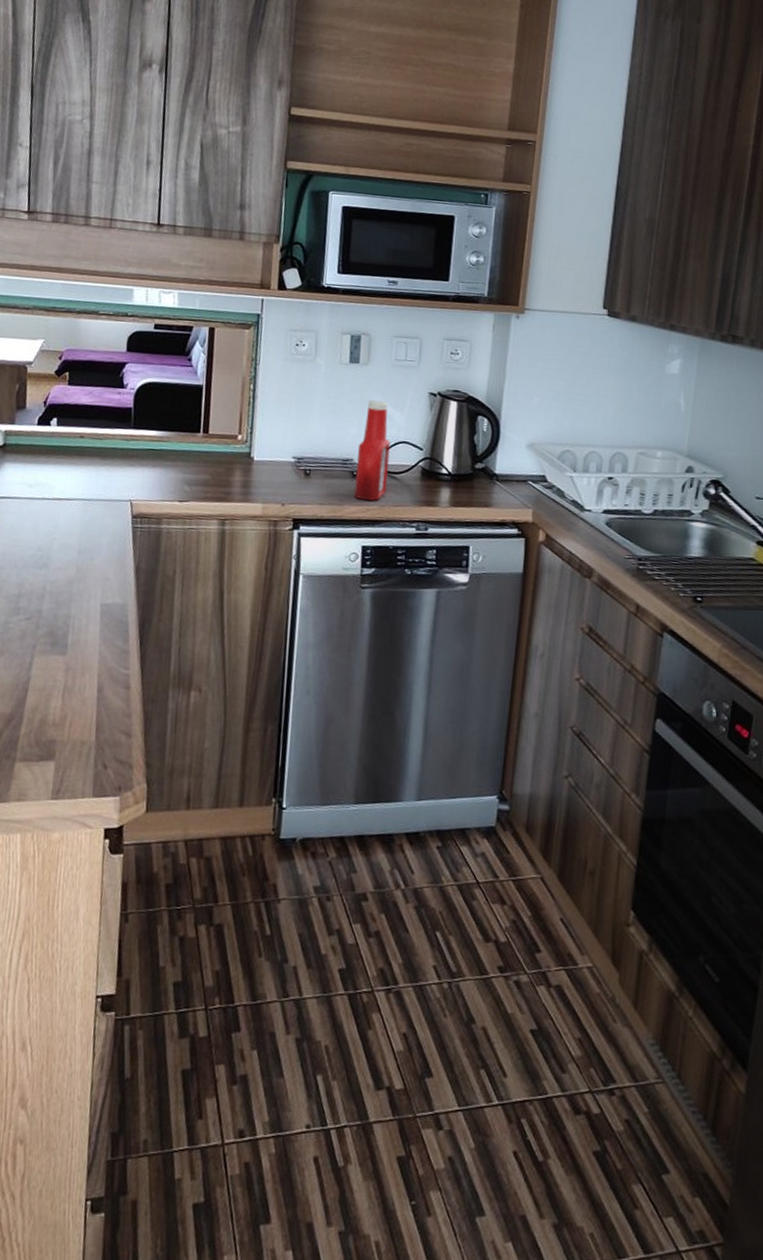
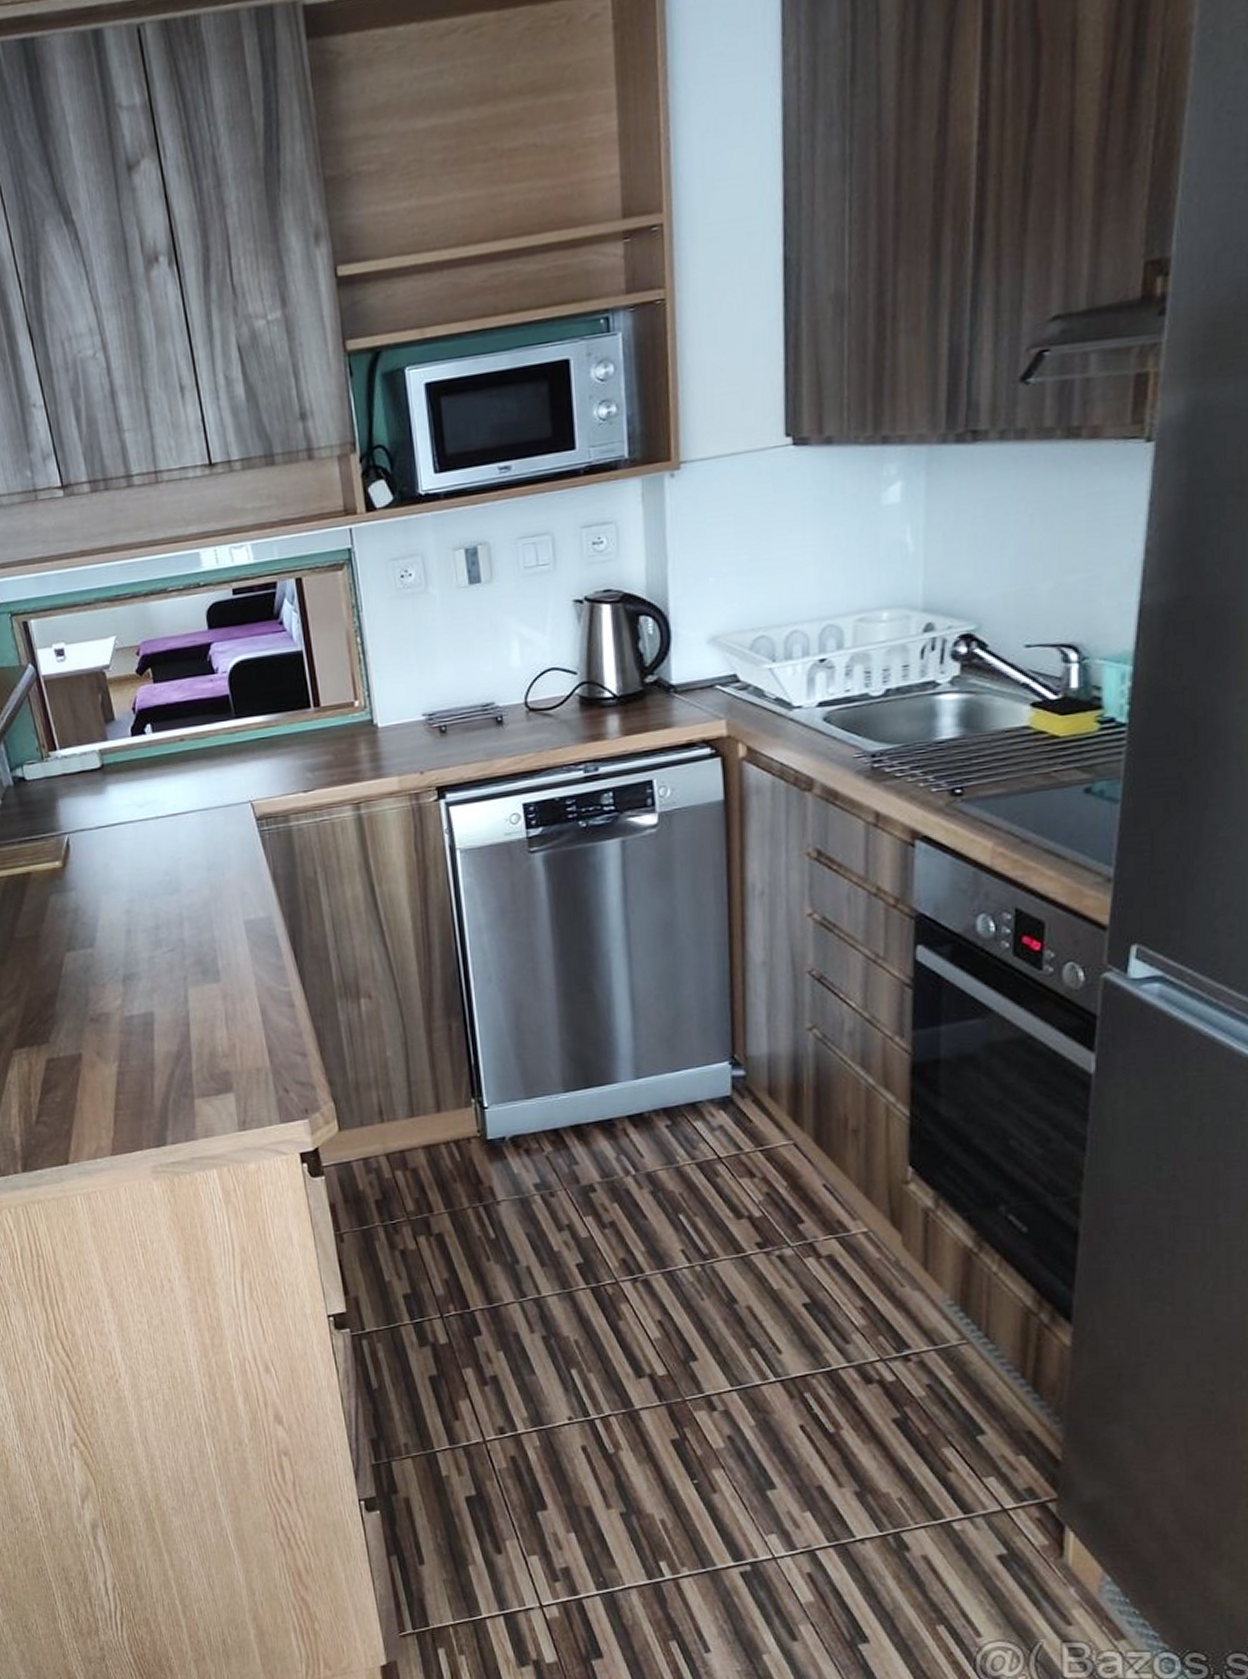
ketchup bottle: present [354,400,391,501] -> none [497,623,540,749]

